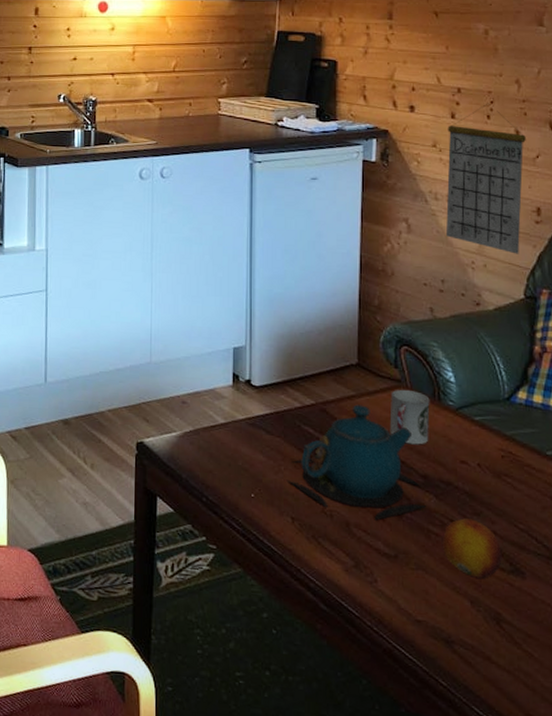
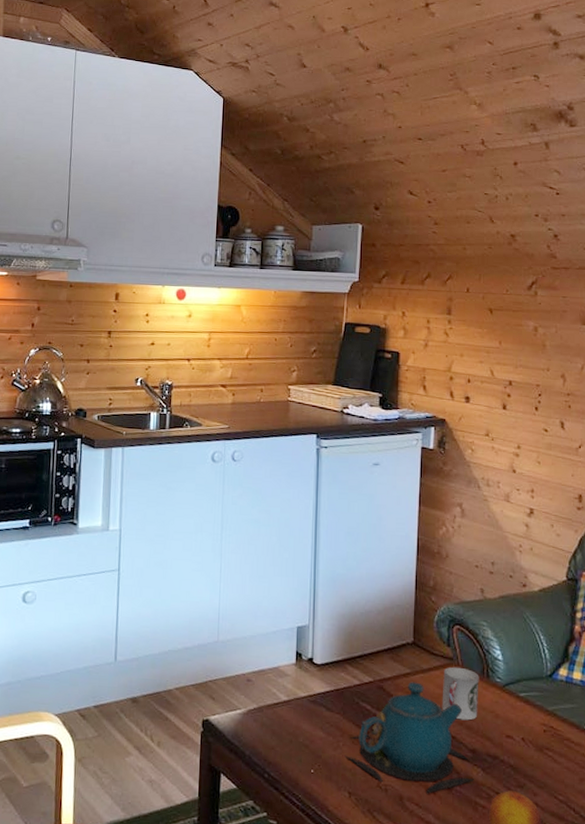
calendar: present [445,103,526,254] -> none [496,395,570,539]

